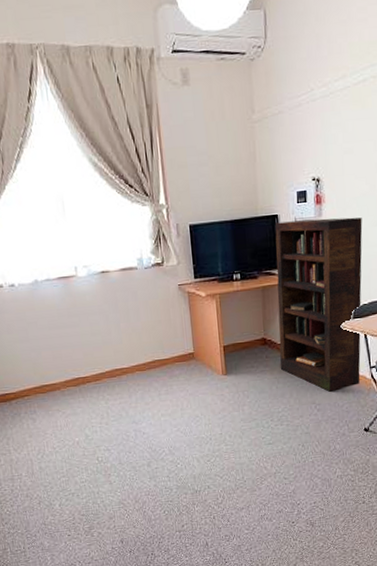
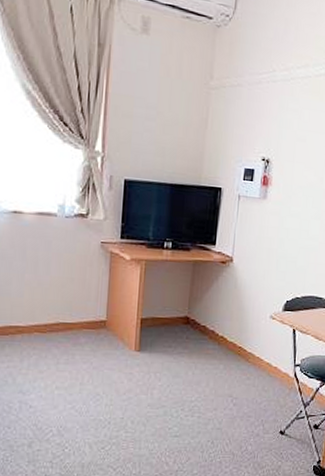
bookcase: present [275,217,363,392] -> none [200,196,306,386]

